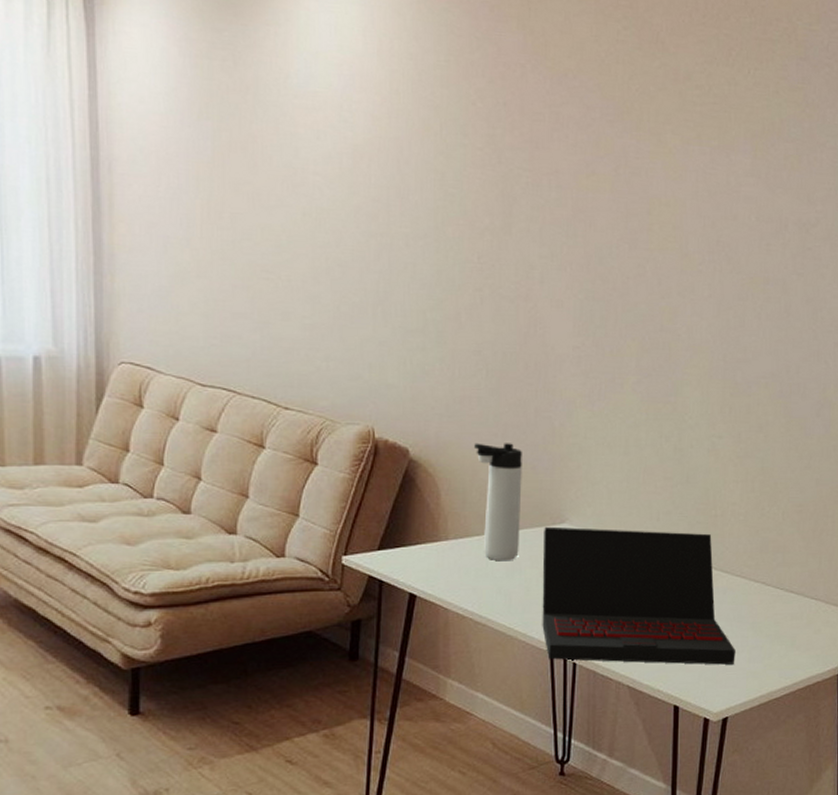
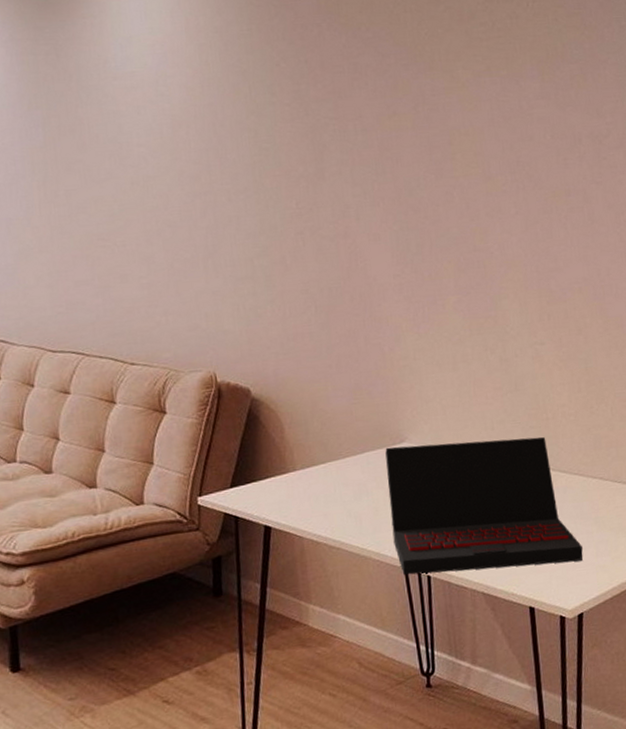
thermos bottle: present [474,443,522,561] -> none [311,372,364,486]

